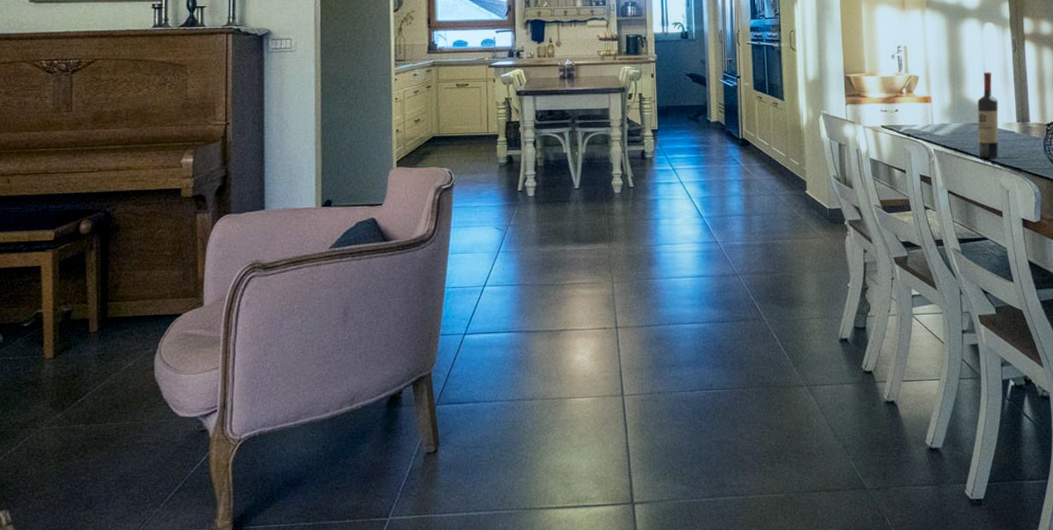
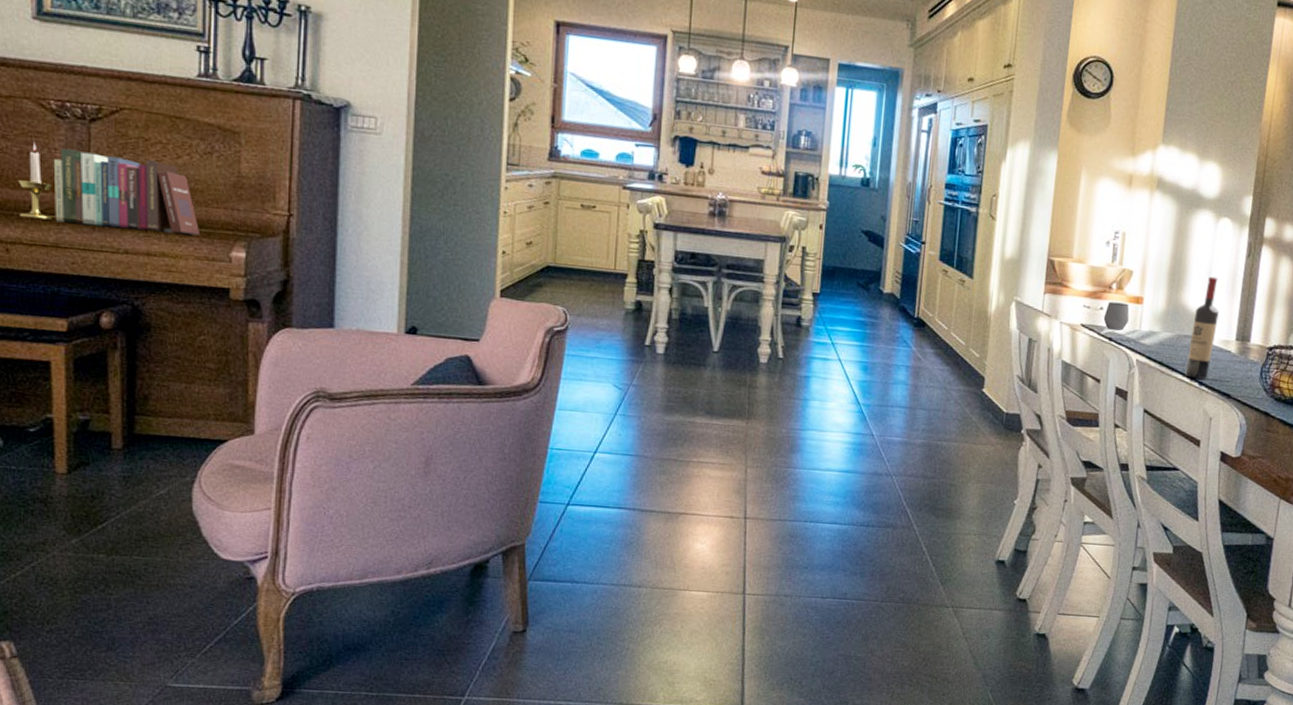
candlestick: none [17,94,44,154] -> present [17,142,53,221]
books: none [44,95,158,154] -> present [53,148,201,237]
cup: none [899,103,921,127] -> present [1103,301,1130,331]

